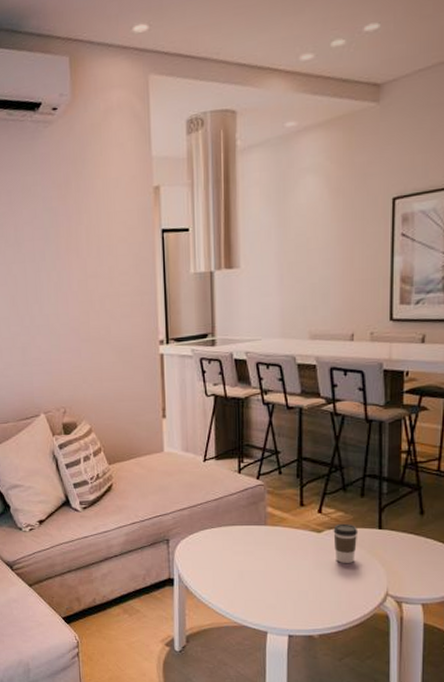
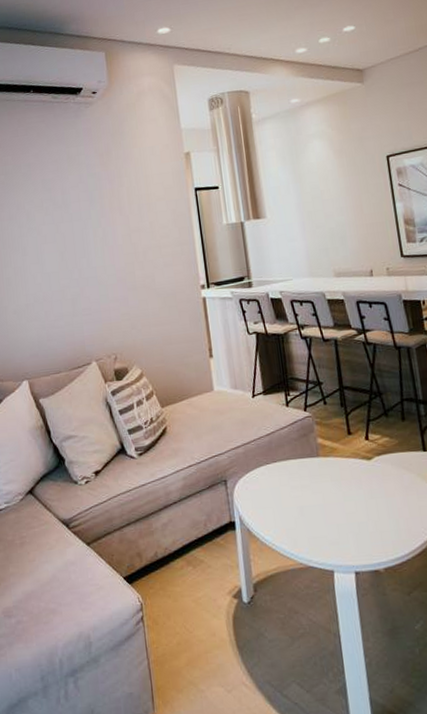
coffee cup: present [333,523,359,563] -> none [382,448,406,489]

